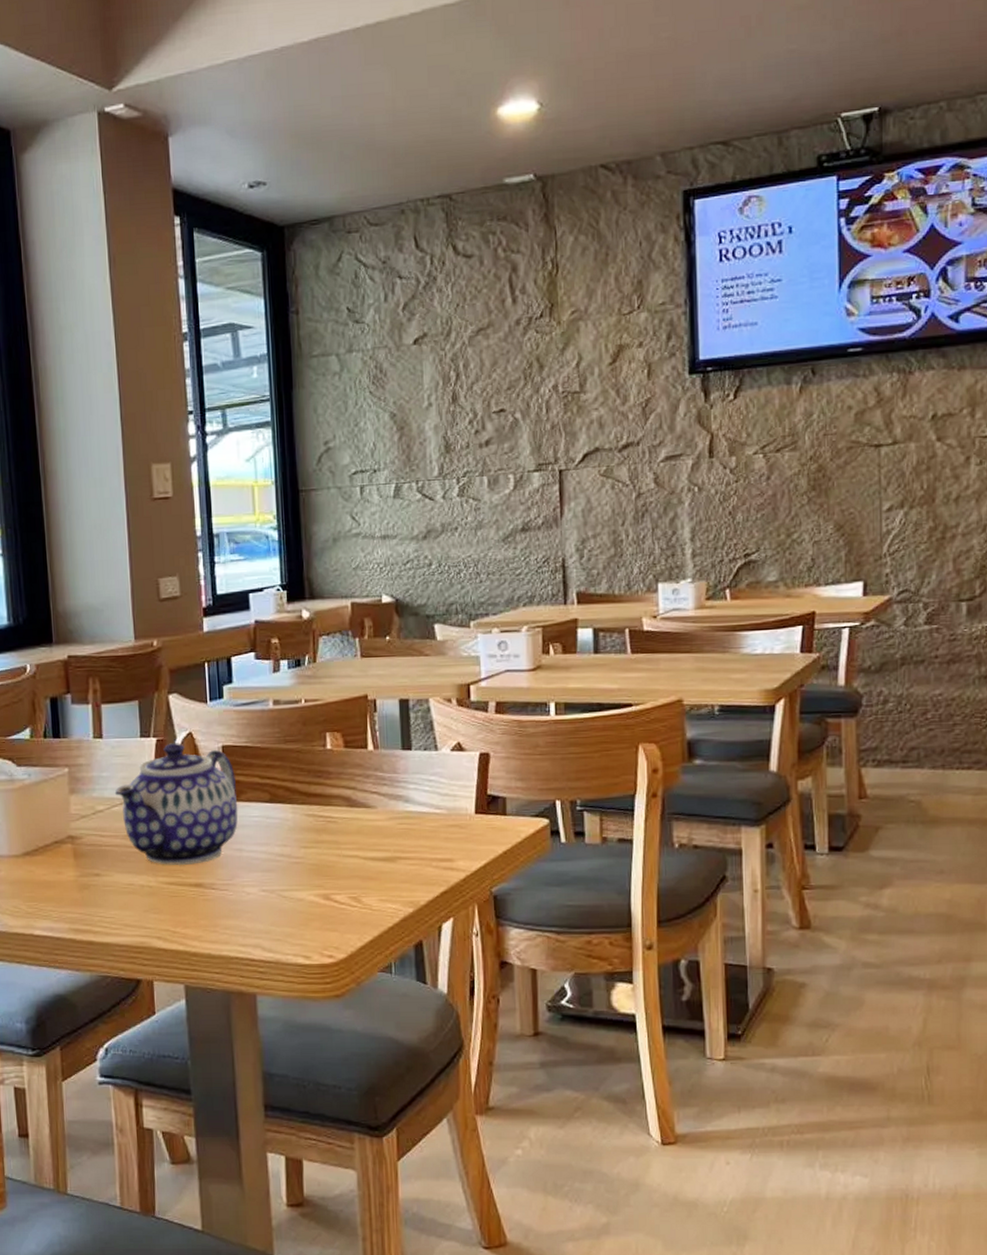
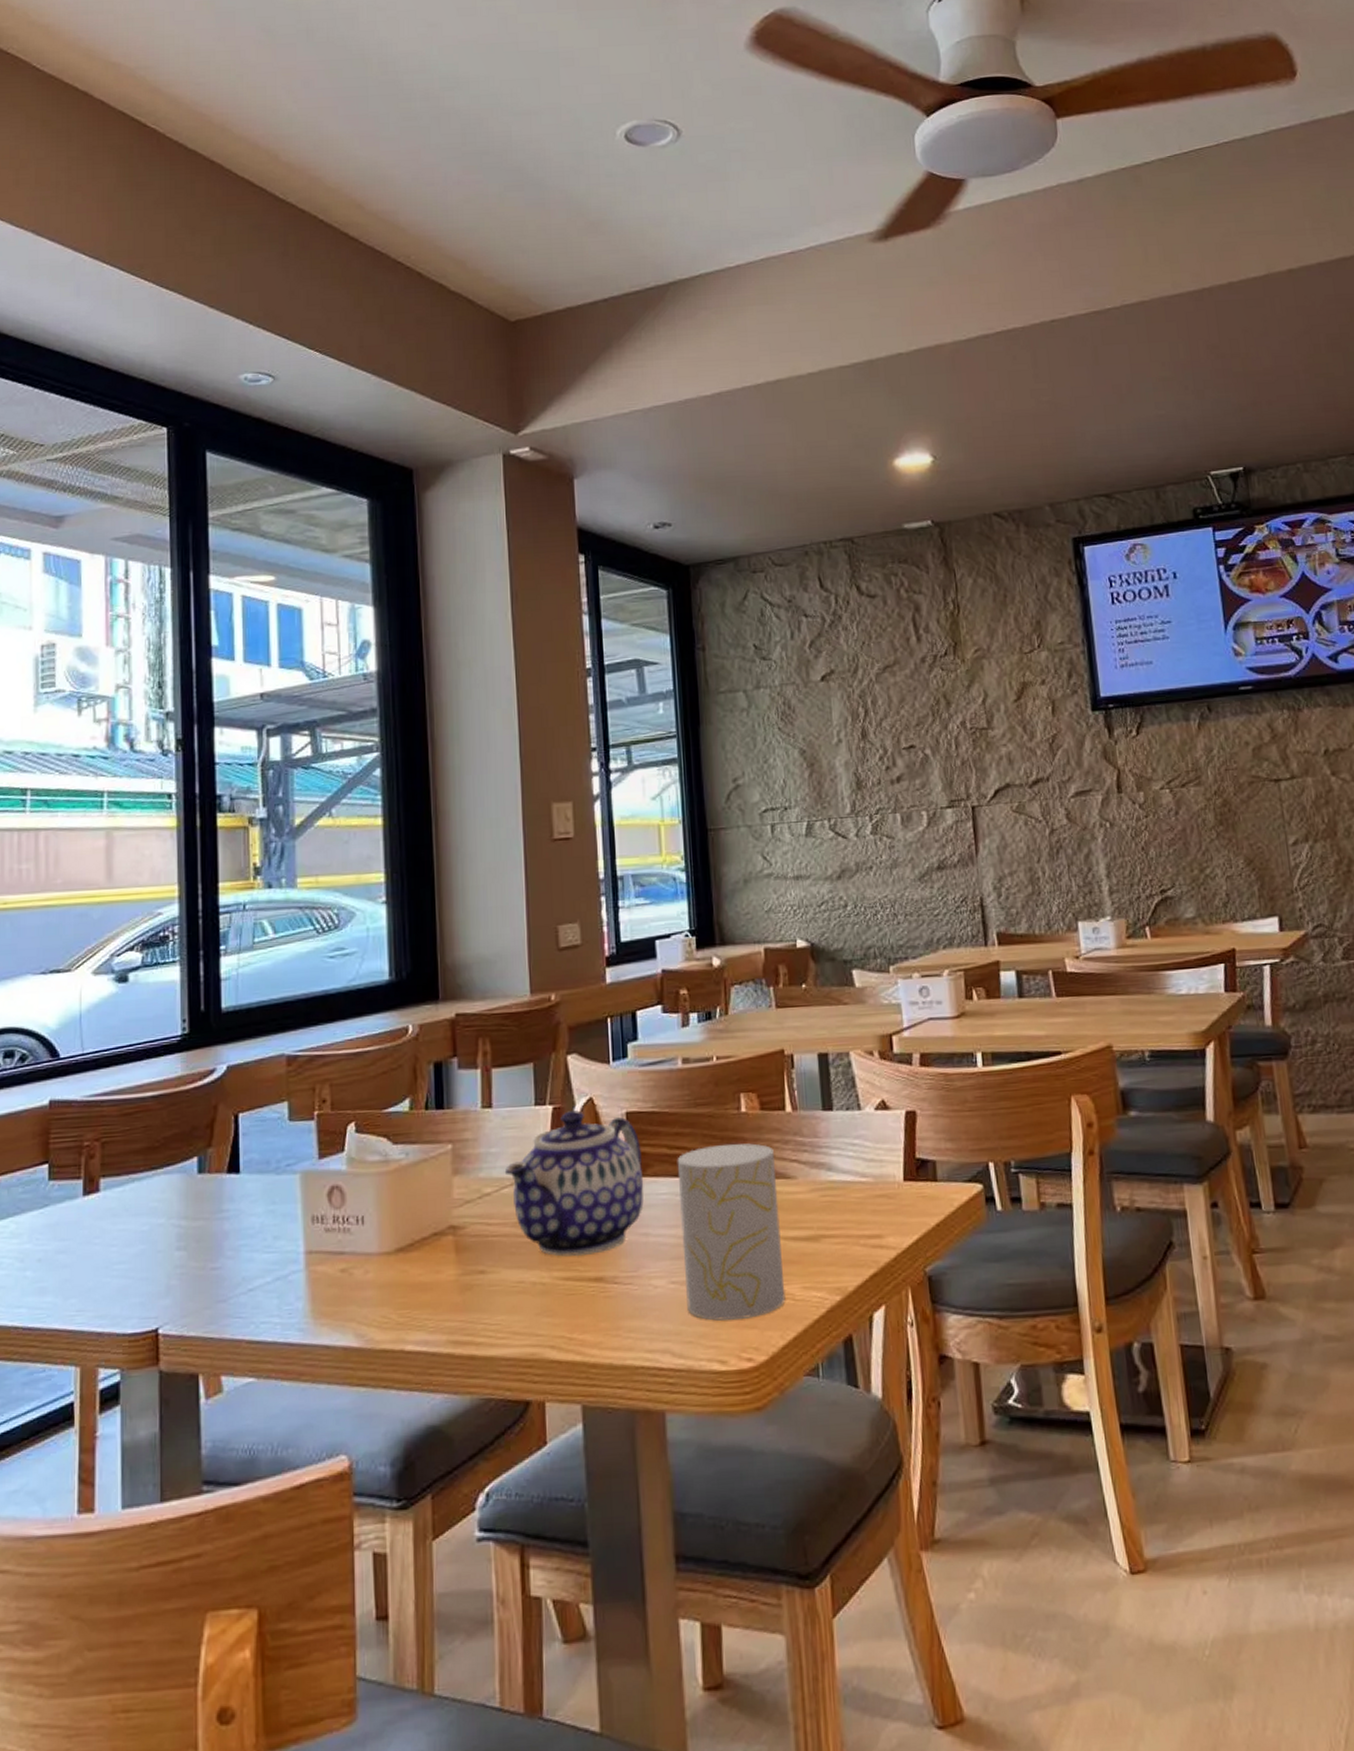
cup: none [268,775,364,923] -> present [677,1143,786,1321]

